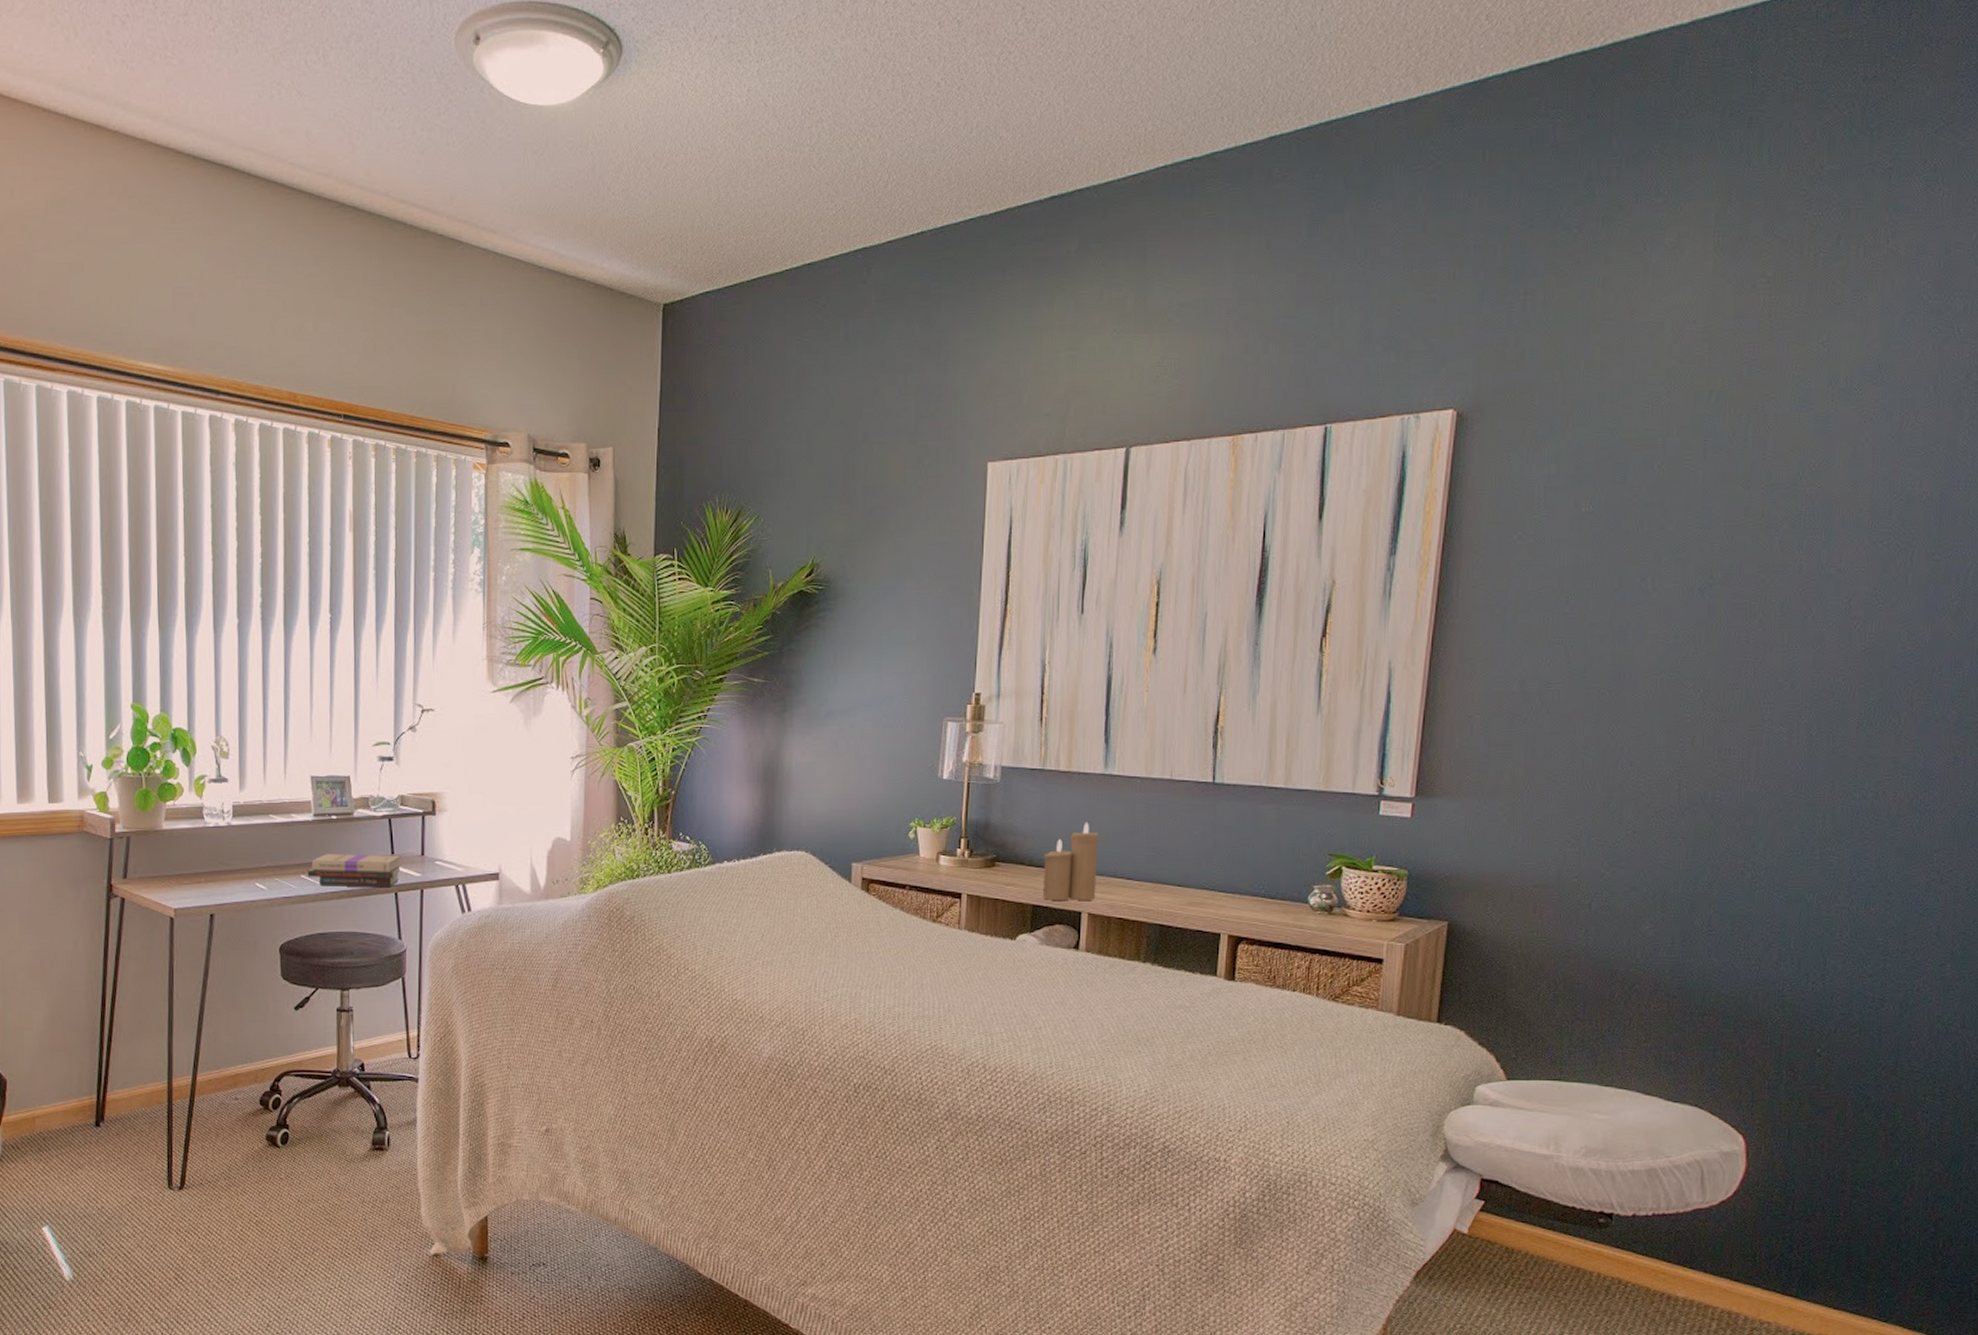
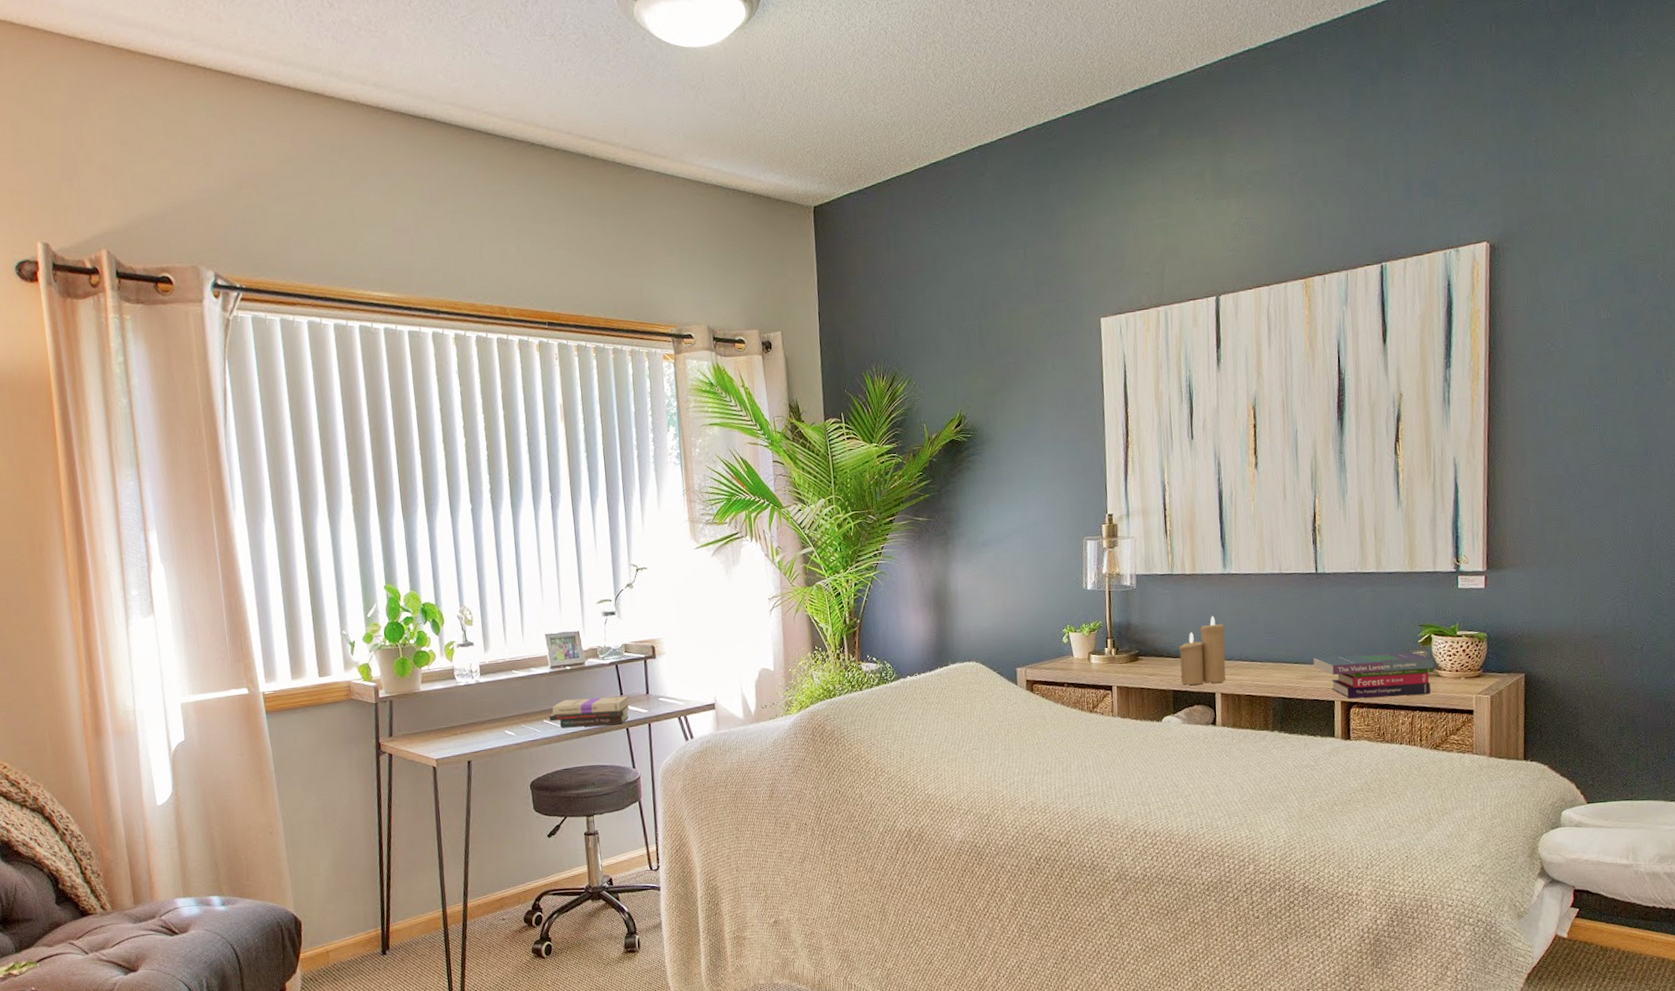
books: none [1199,881,1343,936] -> present [1313,651,1434,699]

